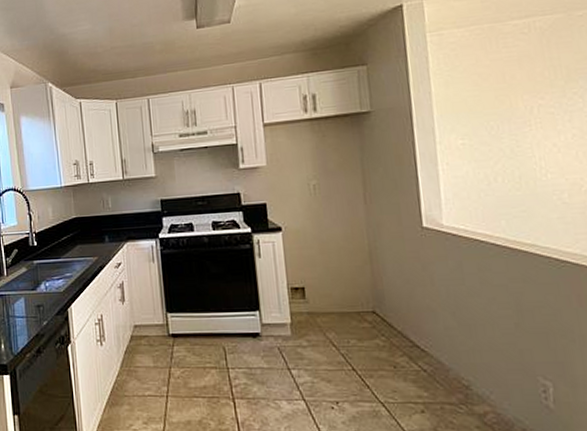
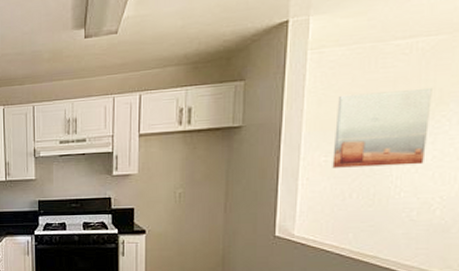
wall art: none [465,65,565,151] -> present [332,87,432,168]

